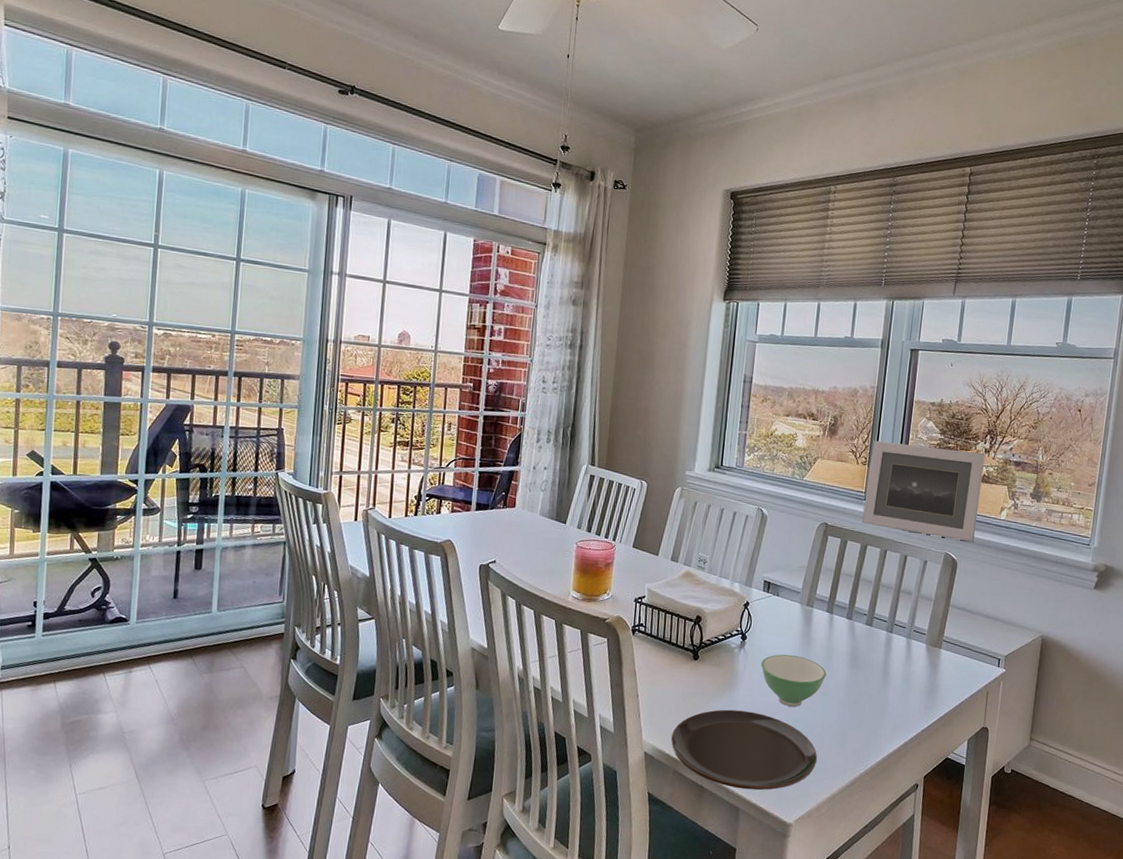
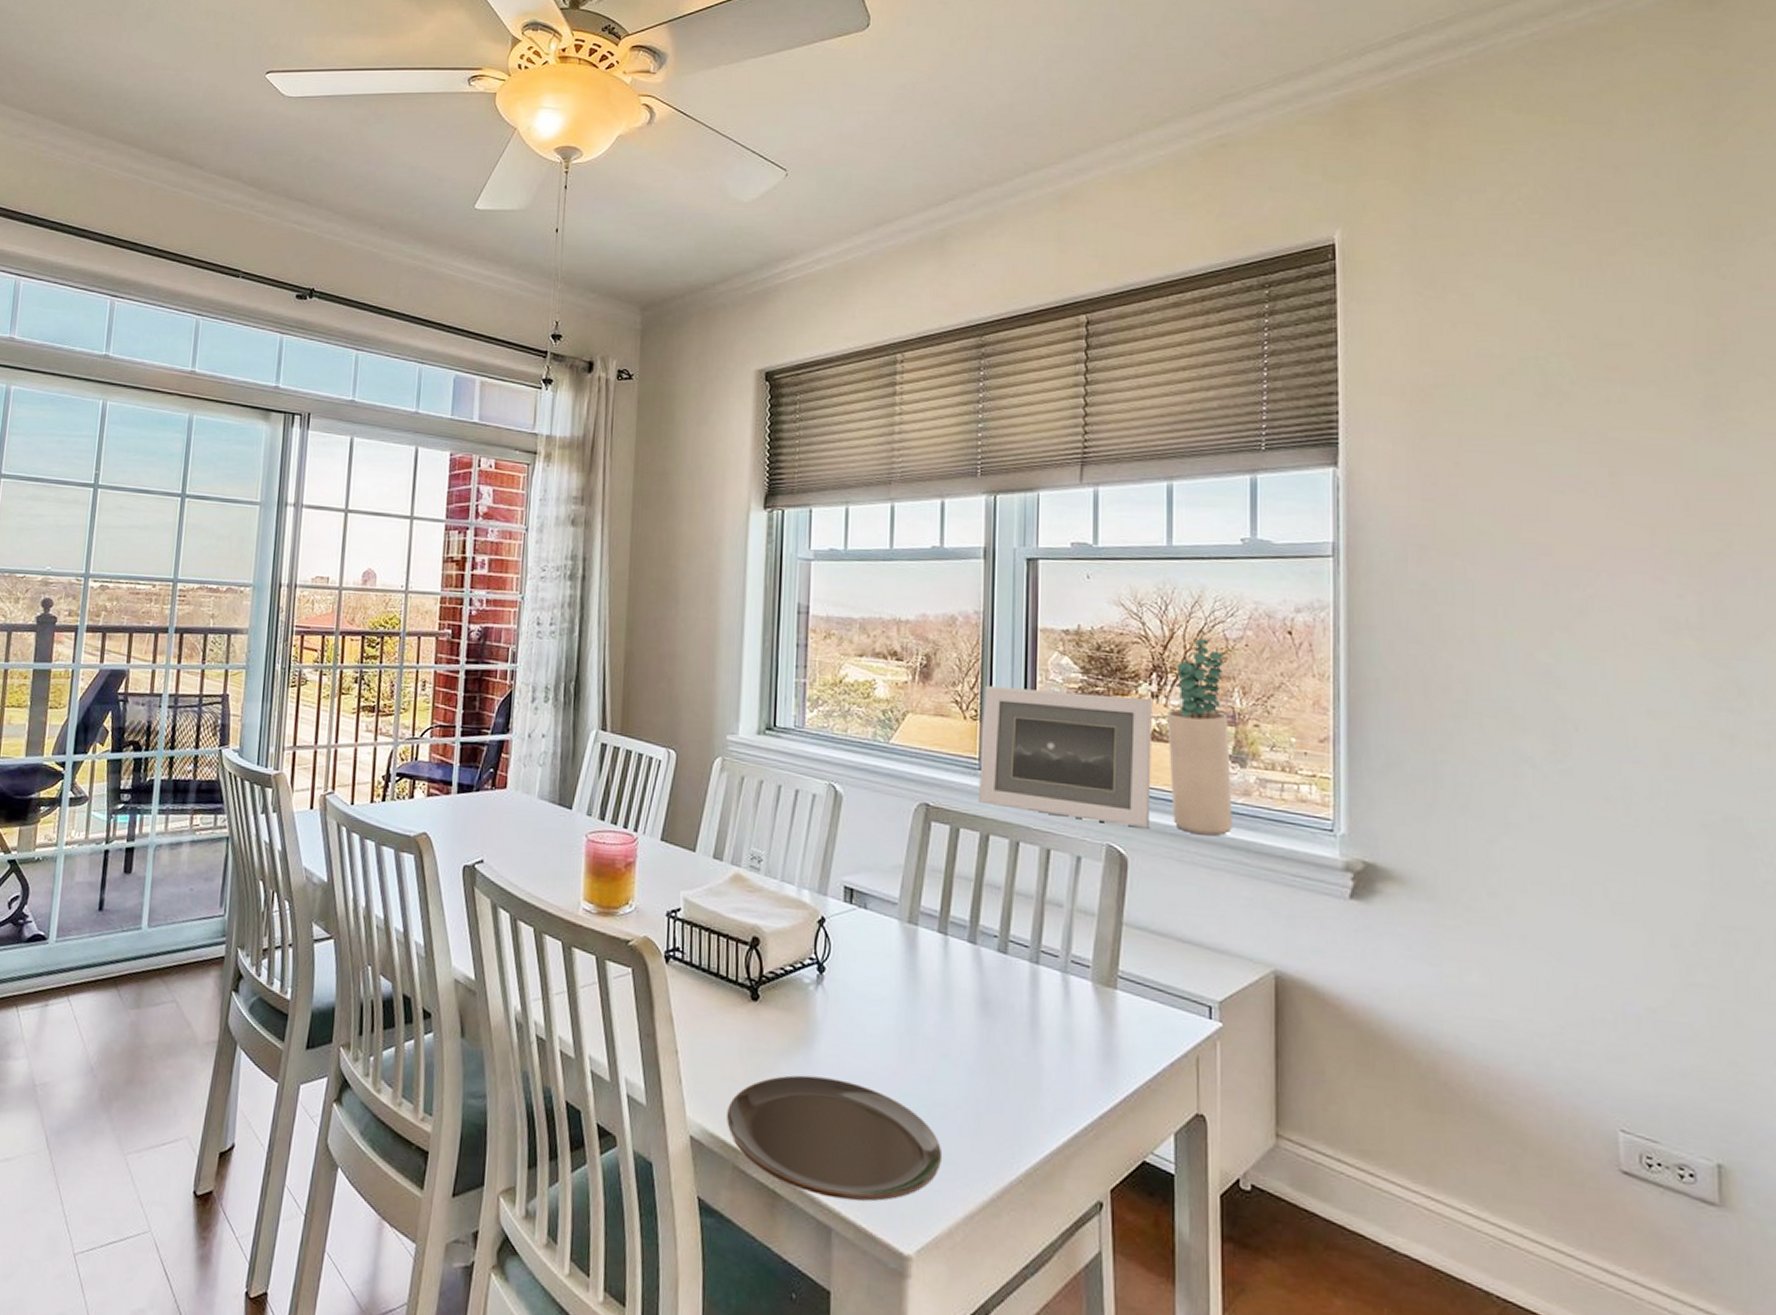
bowl: present [761,654,827,708] -> none [848,994,945,1075]
vase: none [989,405,1036,548] -> present [1167,629,1232,836]

